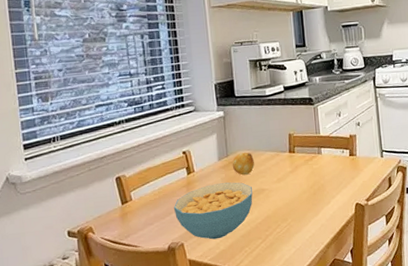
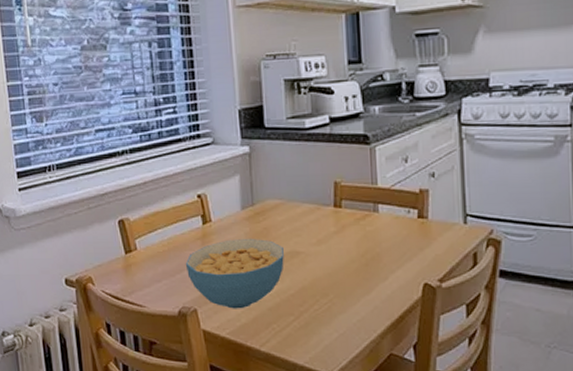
fruit: present [232,152,255,176] -> none [258,201,287,232]

